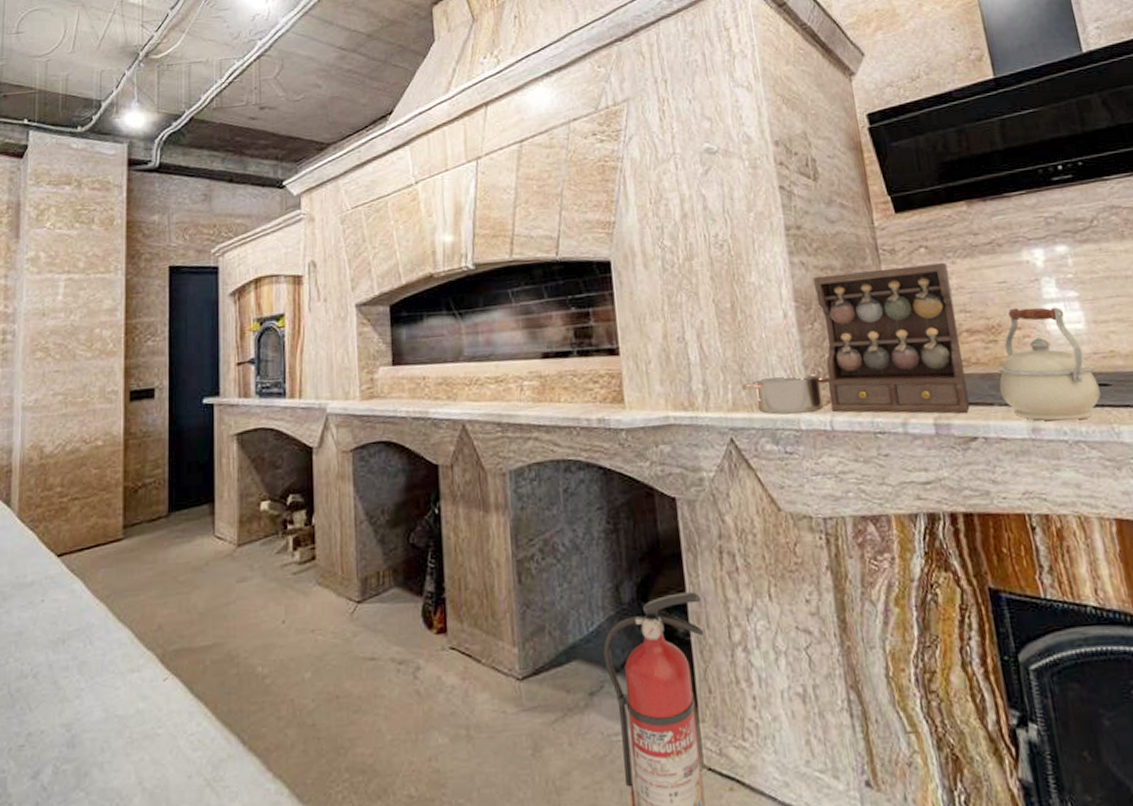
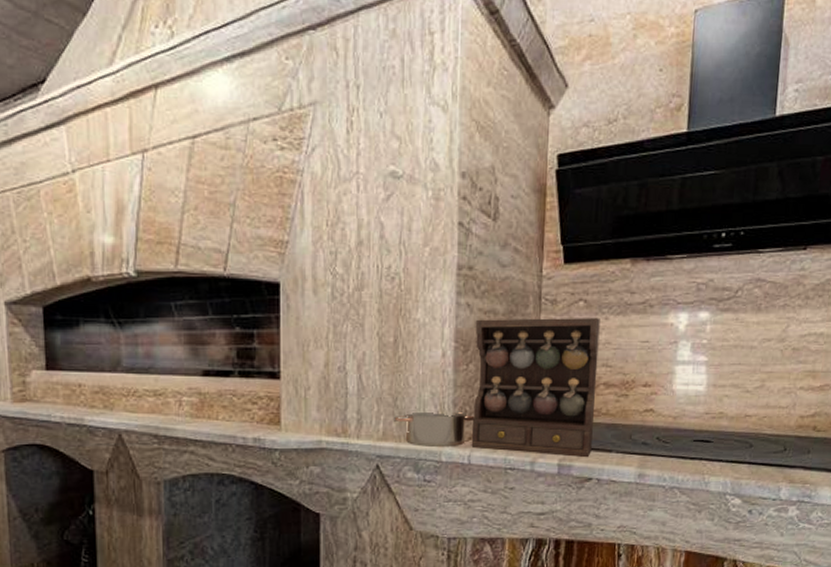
kettle: present [997,307,1102,422] -> none [619,366,703,470]

